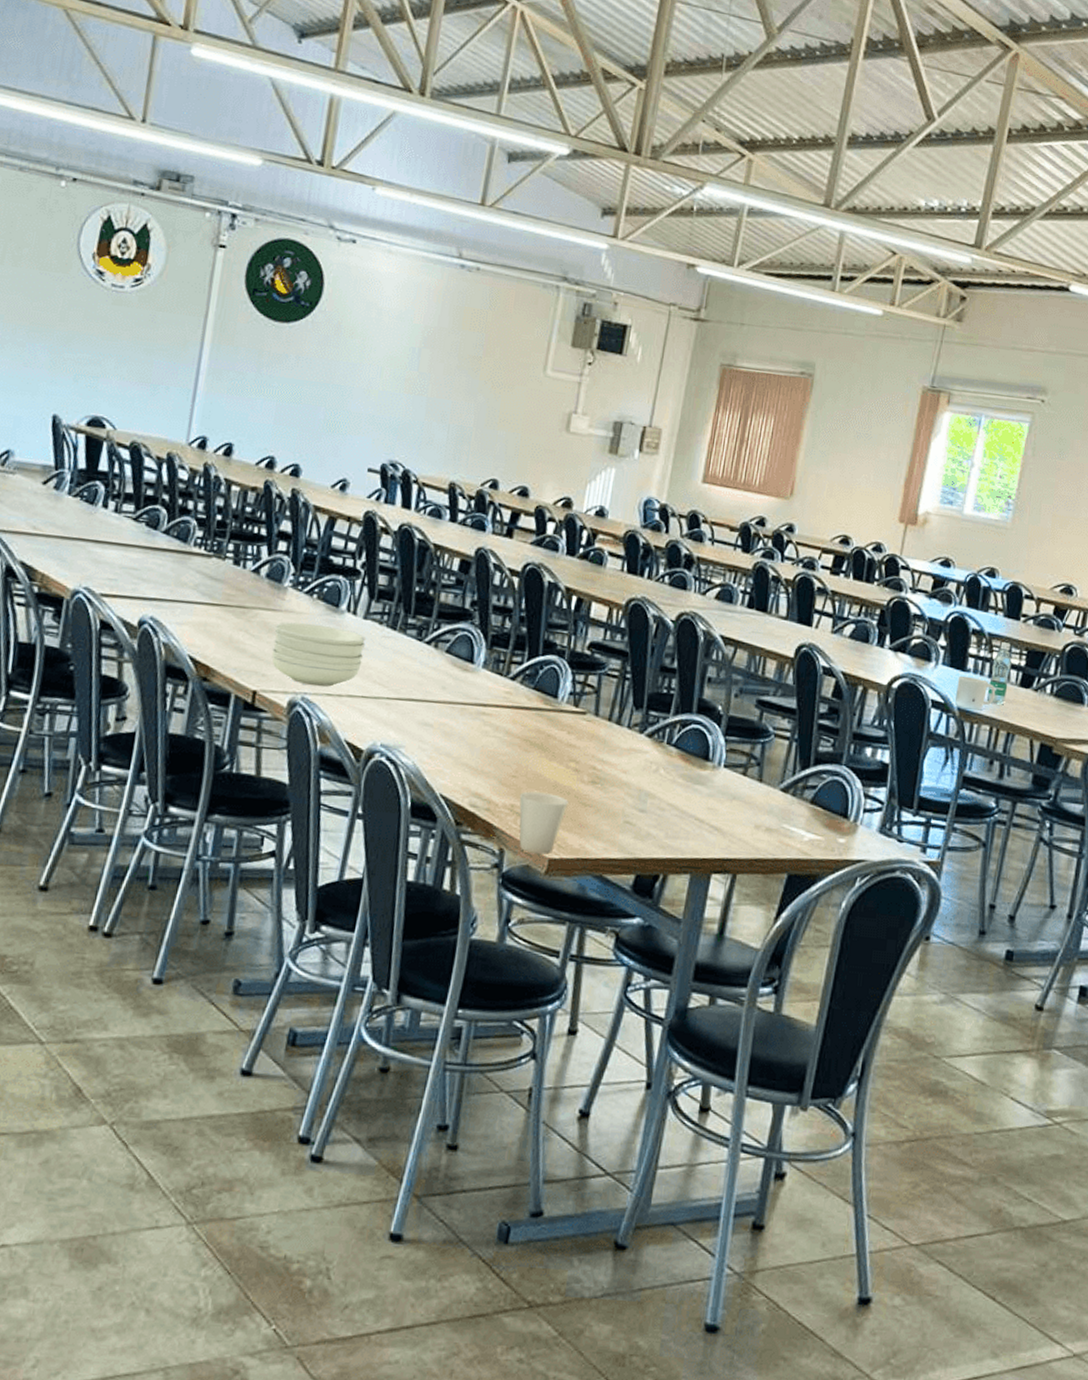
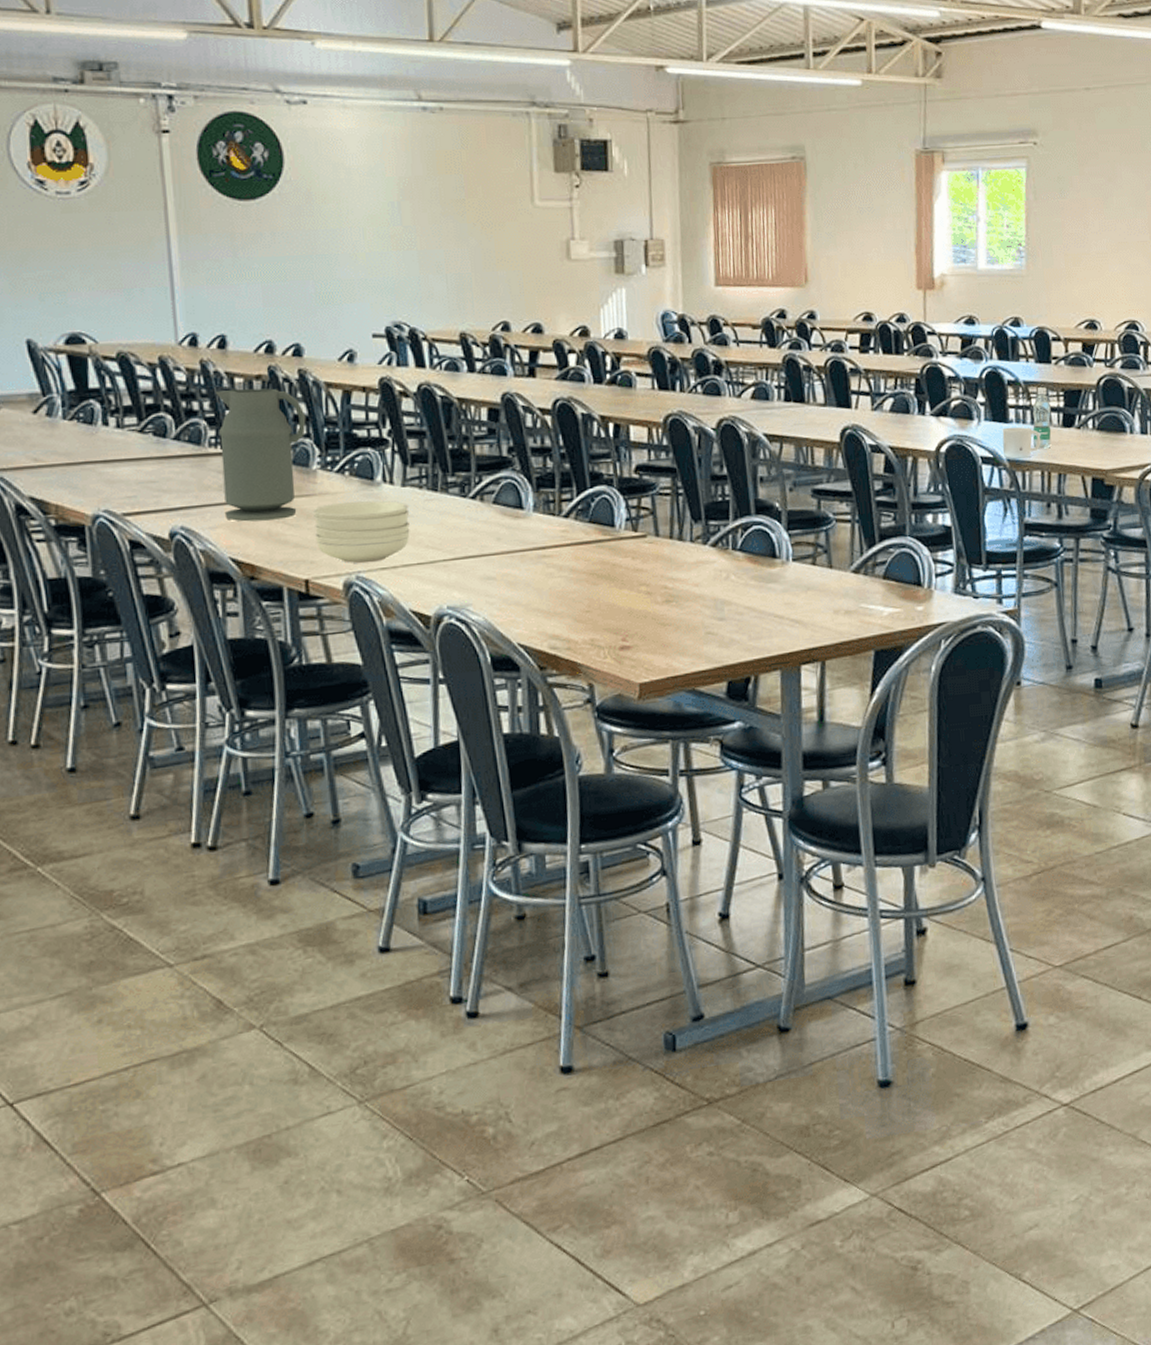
water jug: none [193,495,290,629] -> present [215,388,306,522]
cup: present [519,791,568,855] -> none [597,620,647,682]

